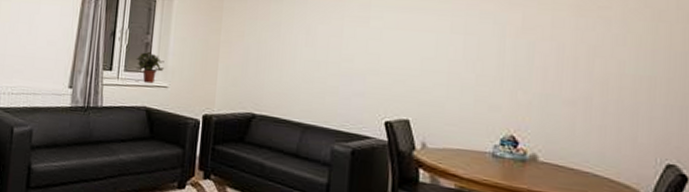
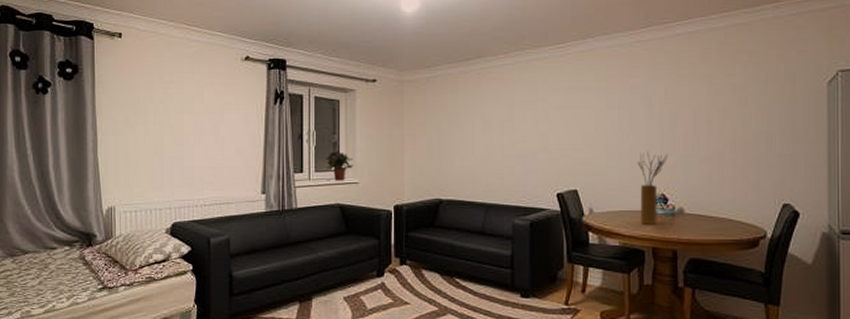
vase: none [482,85,521,170] -> present [637,151,668,225]

